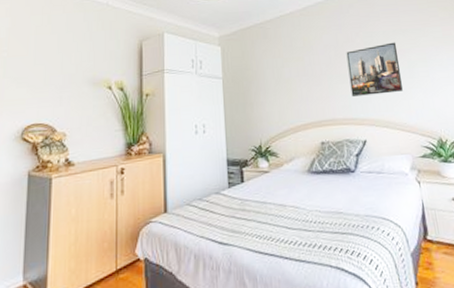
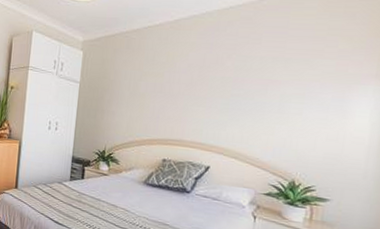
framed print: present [346,42,403,97] -> none [205,70,273,126]

